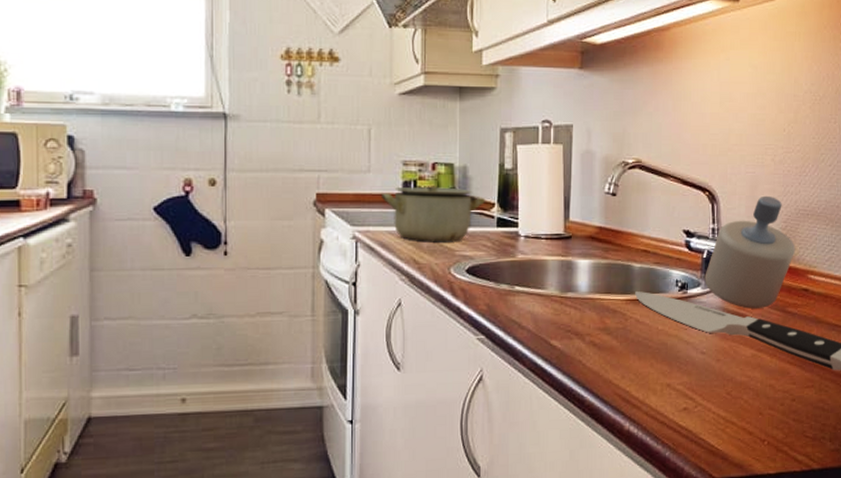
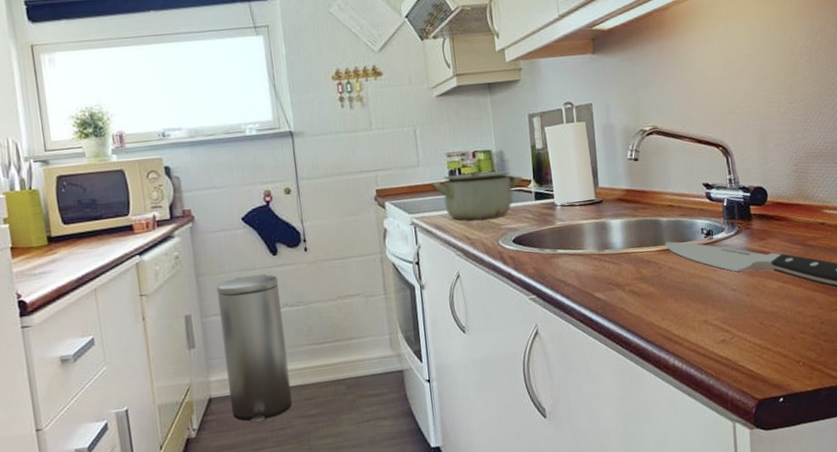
pedal bin: none [113,277,189,452] -> present [216,274,292,423]
soap dispenser: present [704,195,796,309] -> none [727,144,809,246]

